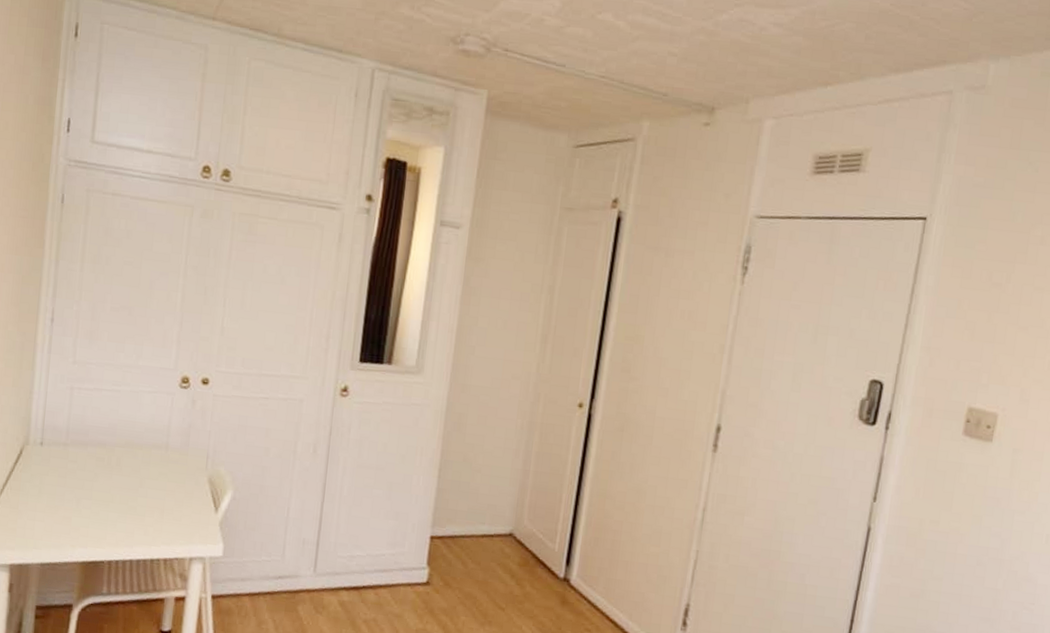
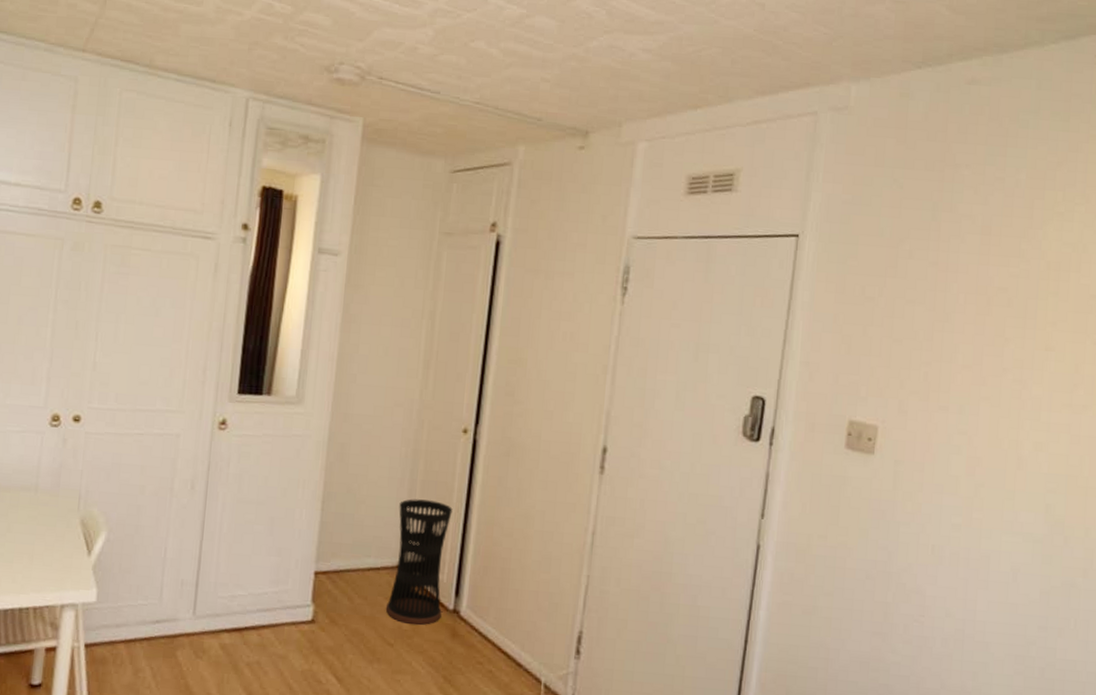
umbrella stand: none [499,469,566,591] -> present [386,499,453,625]

